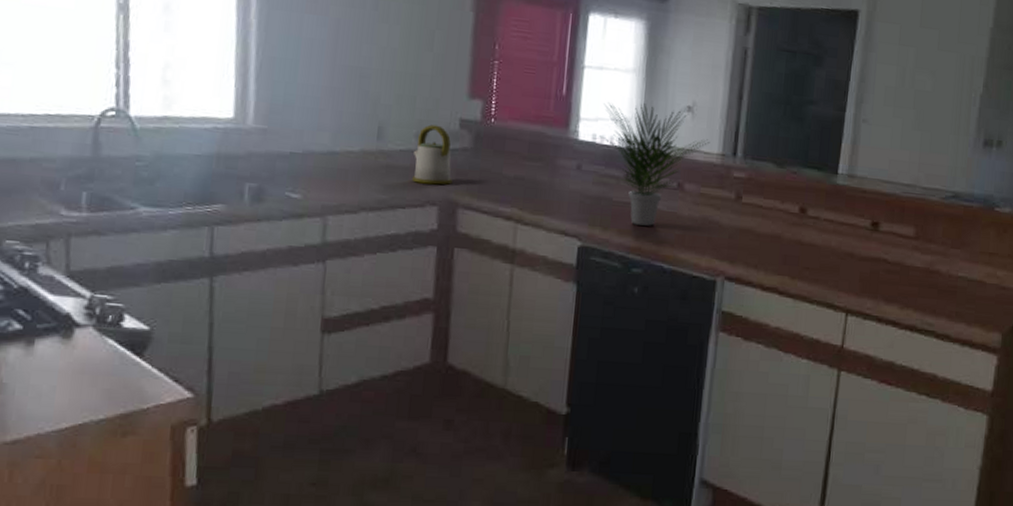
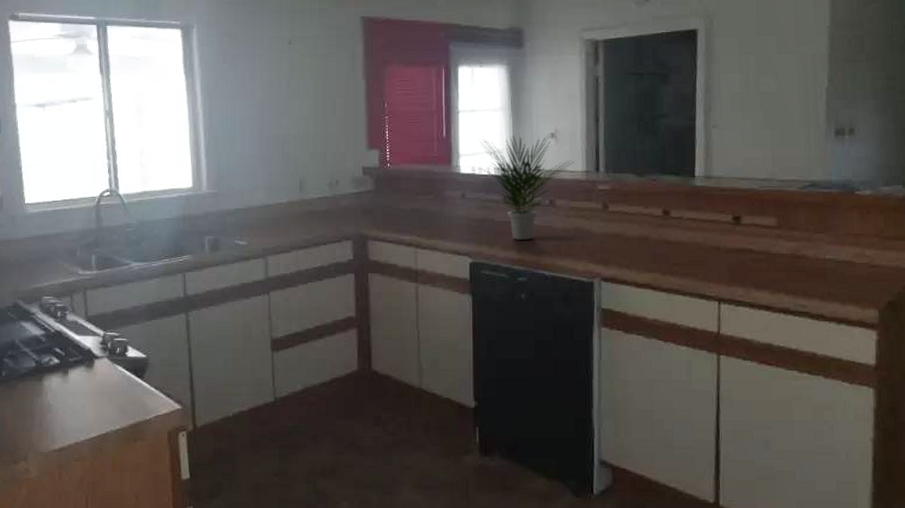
kettle: present [411,124,453,185] -> none [329,174,361,223]

